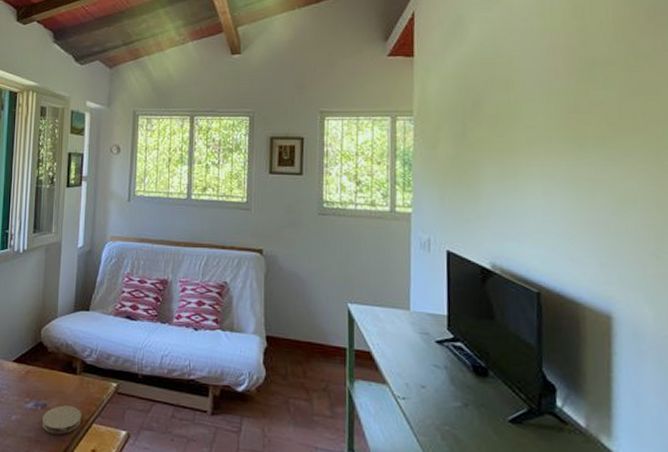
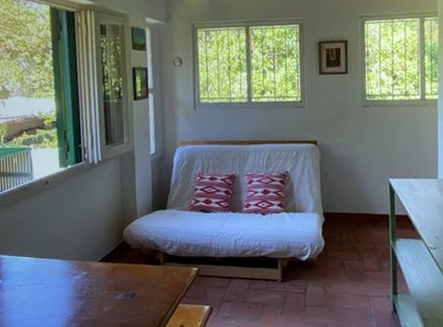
coaster: present [41,405,81,435] -> none [132,292,168,318]

